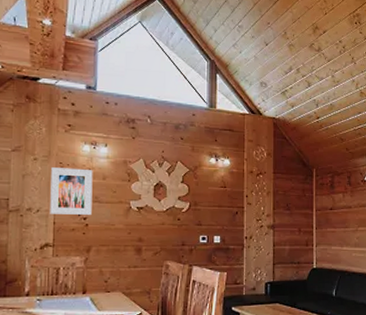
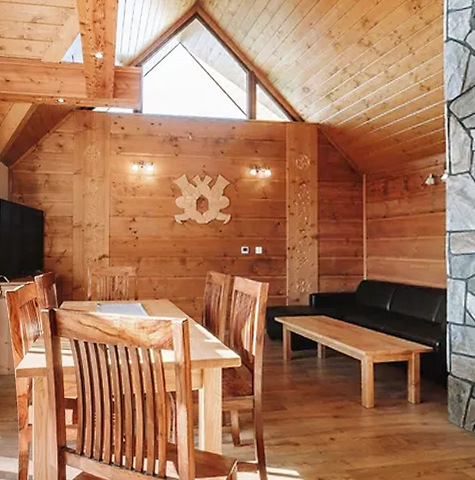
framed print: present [50,167,93,215] -> none [106,186,141,229]

